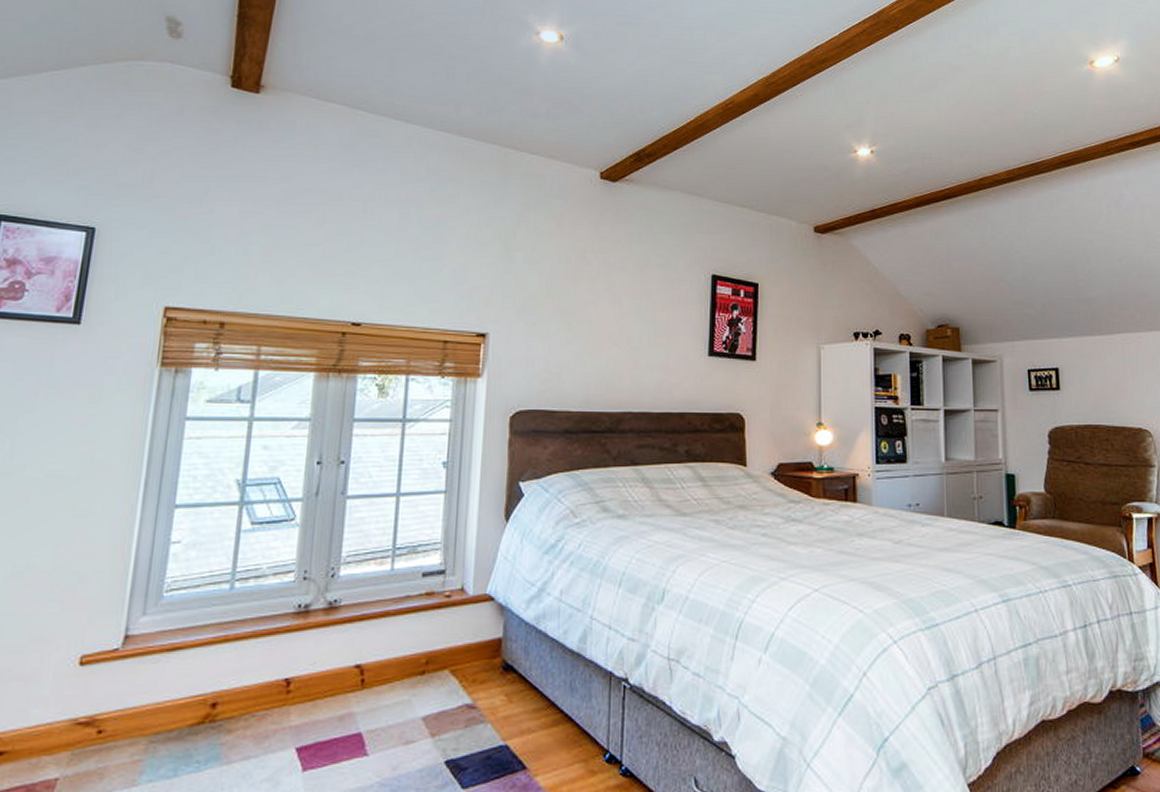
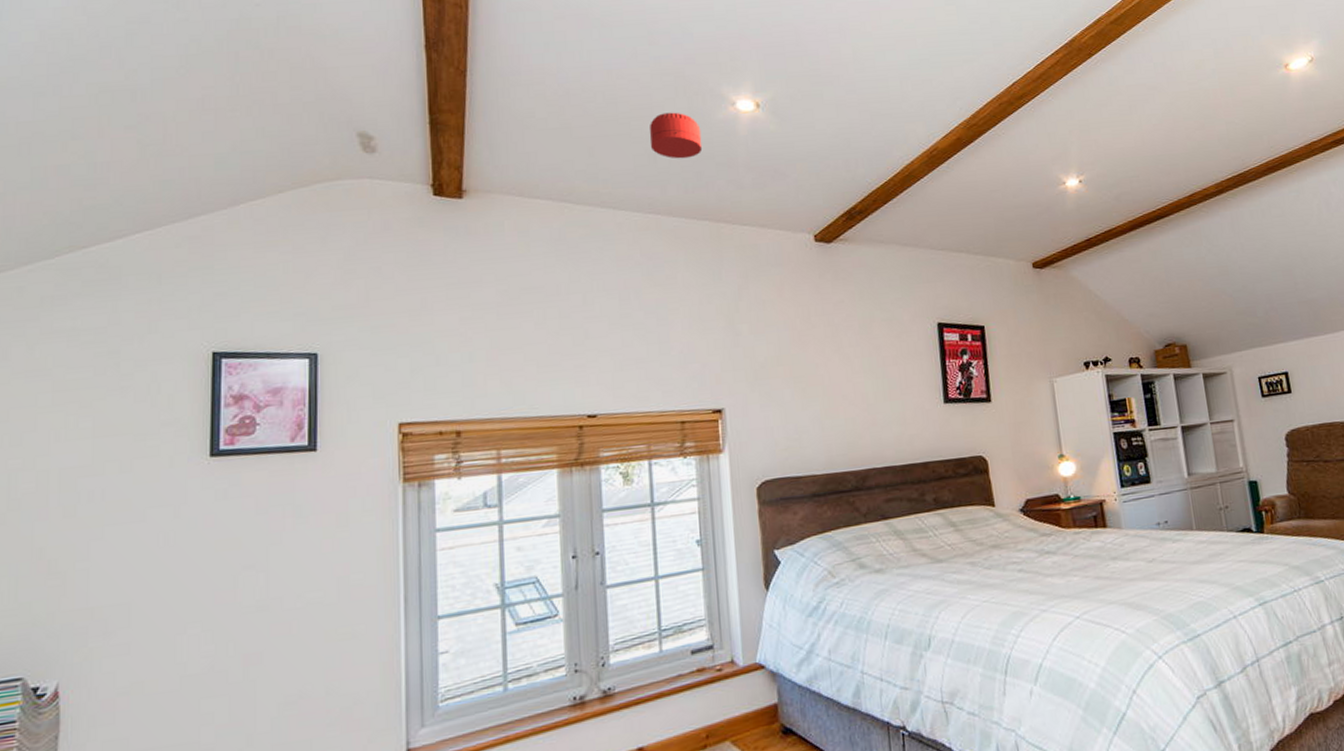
smoke detector: none [450,34,503,81] -> present [649,112,703,159]

